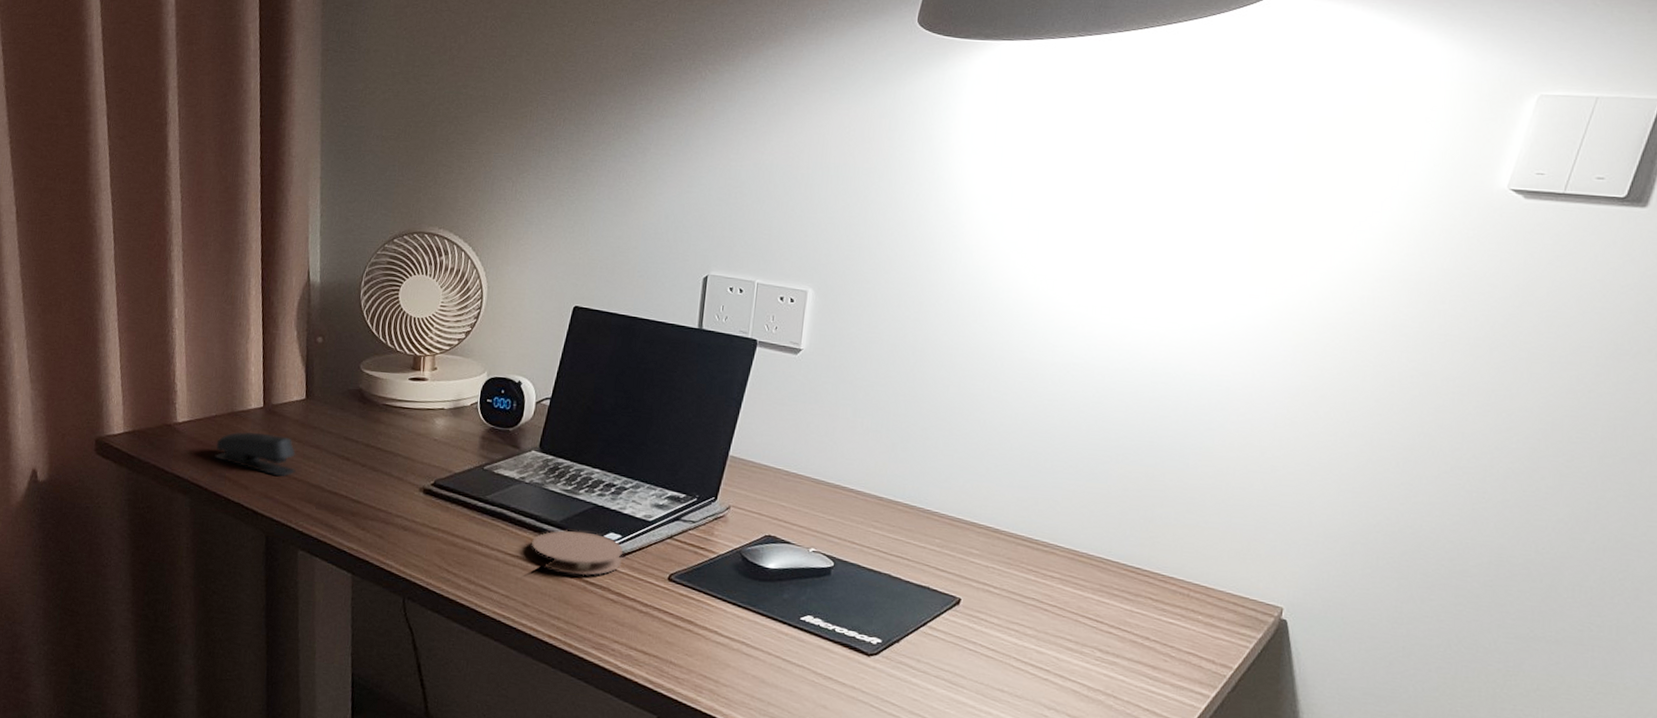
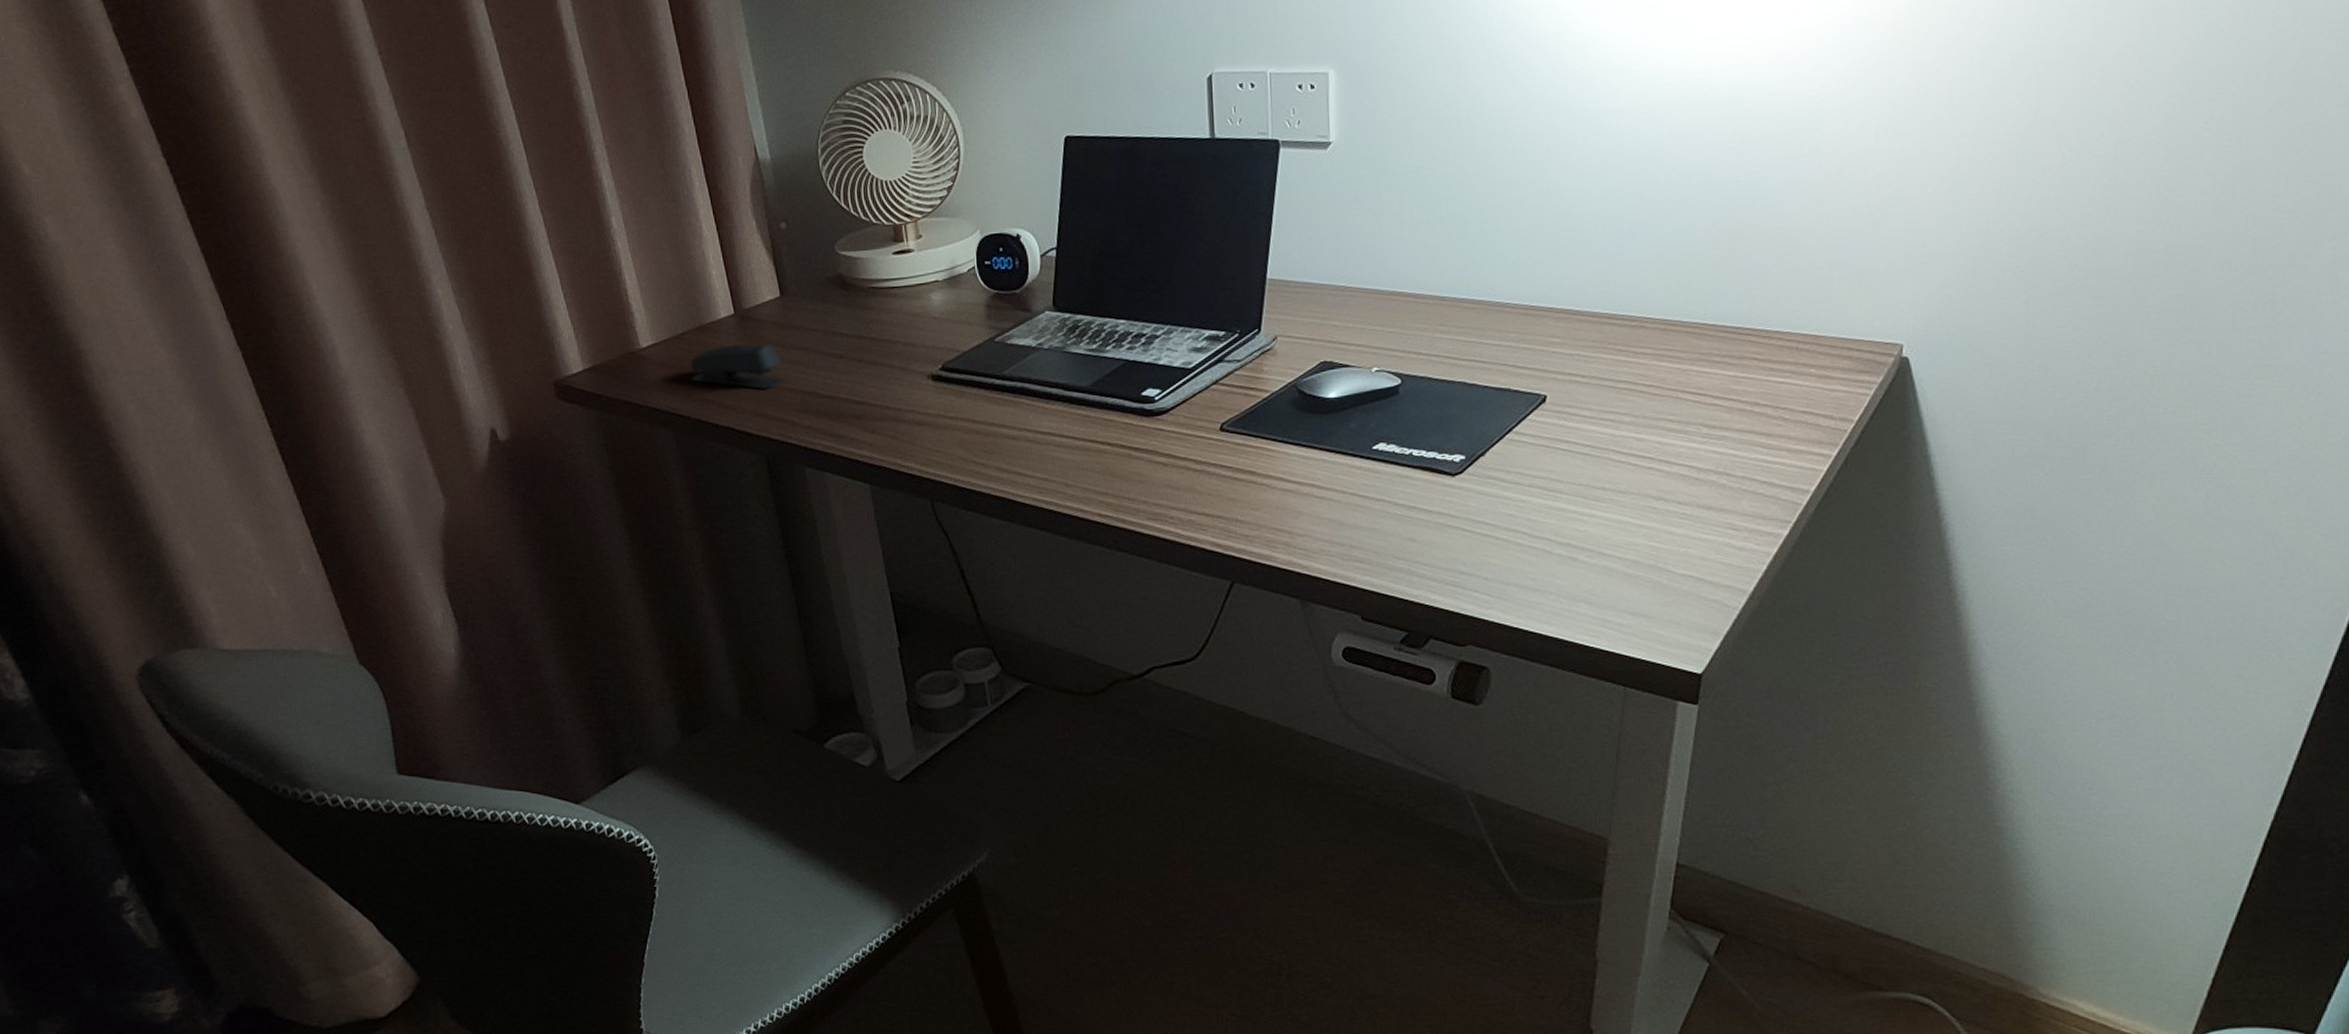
coaster: present [532,530,623,576] -> none [1063,392,1167,443]

